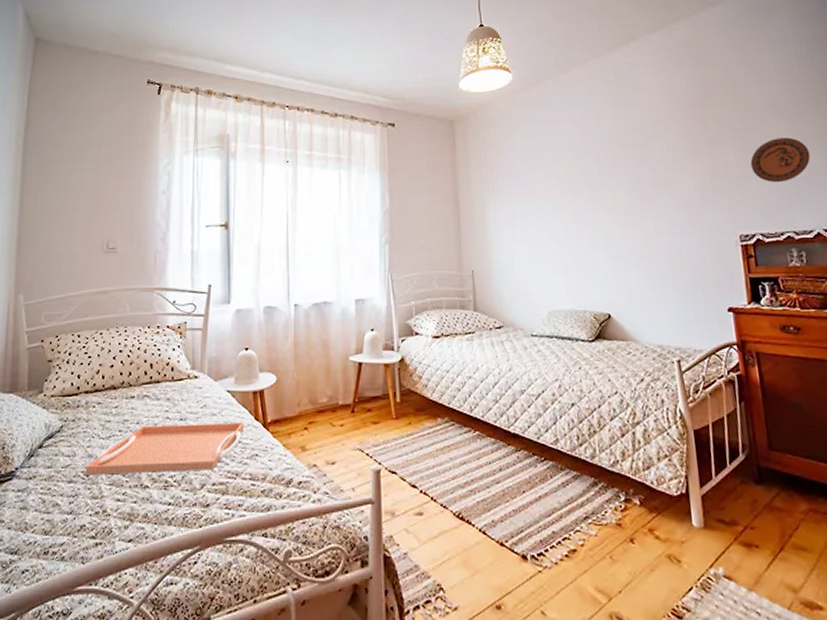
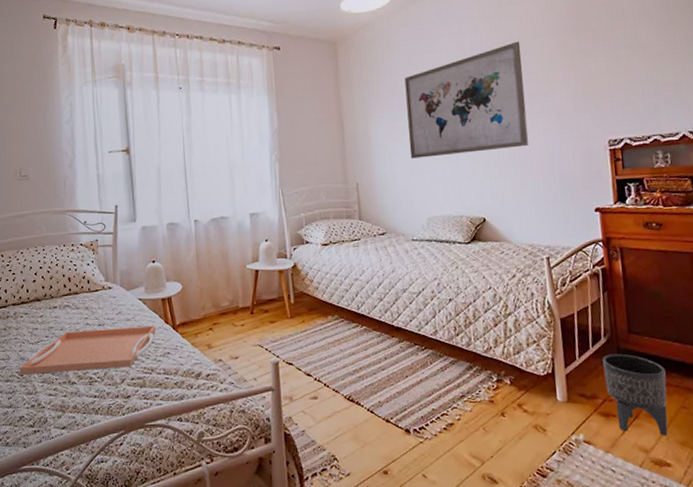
wall art: none [524,128,656,247] -> present [404,41,529,159]
planter: none [741,473,818,573] -> present [602,353,668,436]
decorative plate: present [750,137,811,183] -> none [621,44,680,89]

